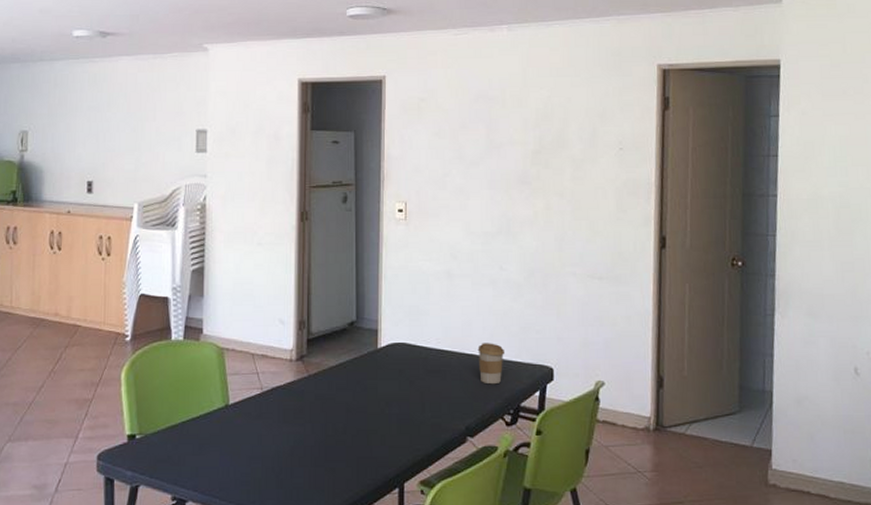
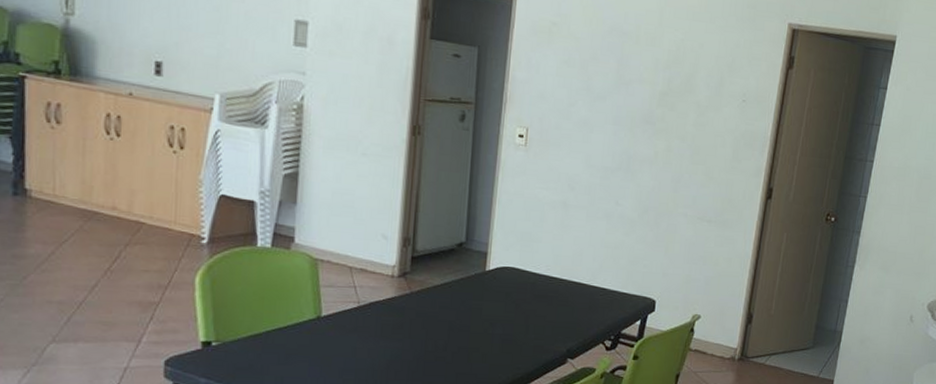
coffee cup: present [478,343,505,385] -> none [585,272,612,312]

